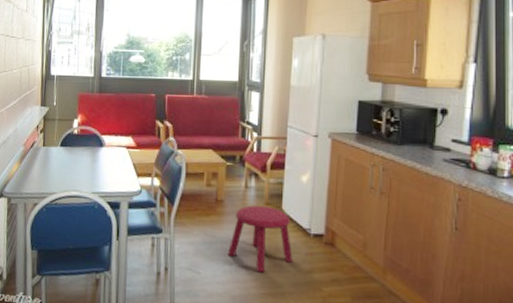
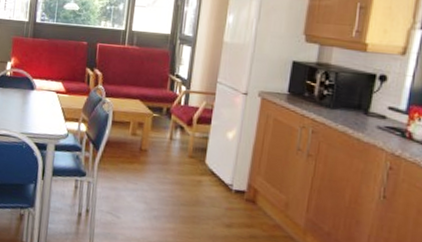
stool: present [228,205,293,273] -> none [148,157,213,223]

